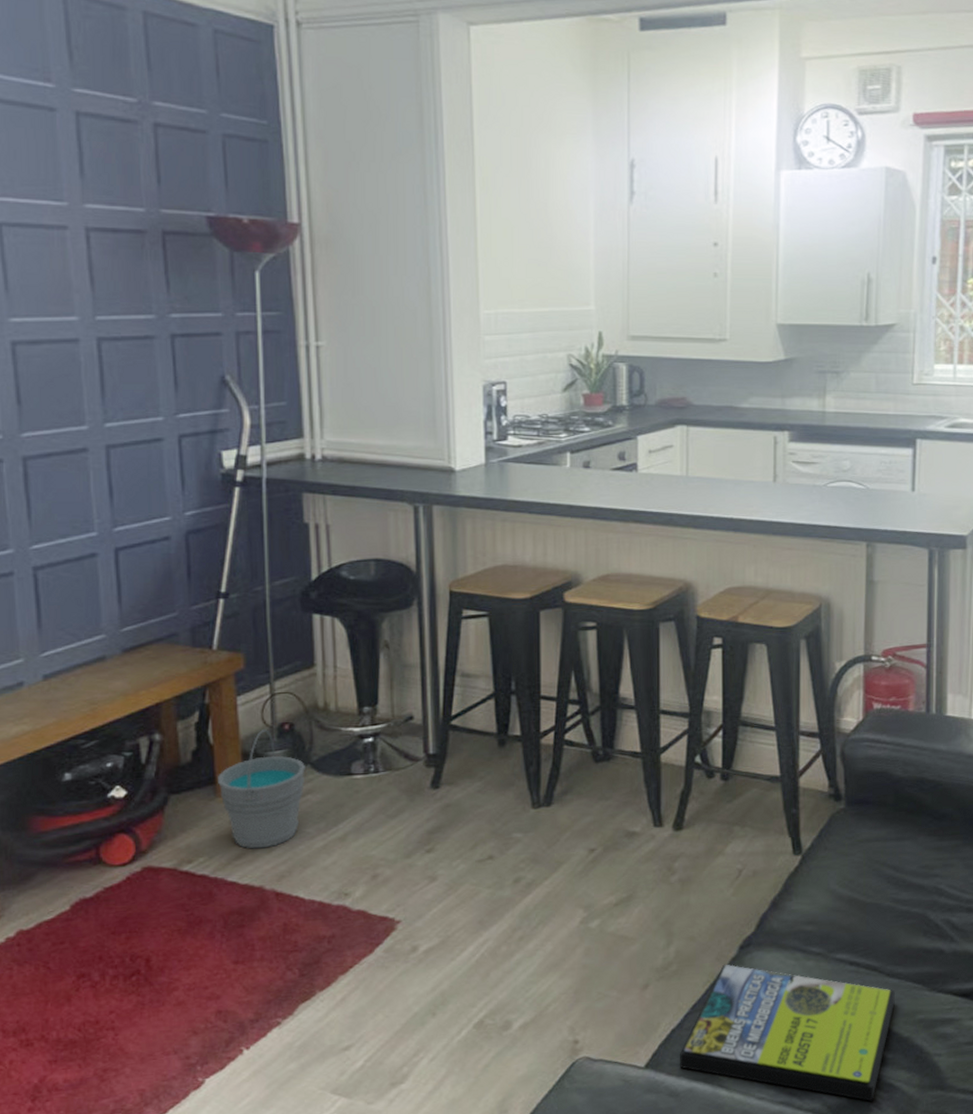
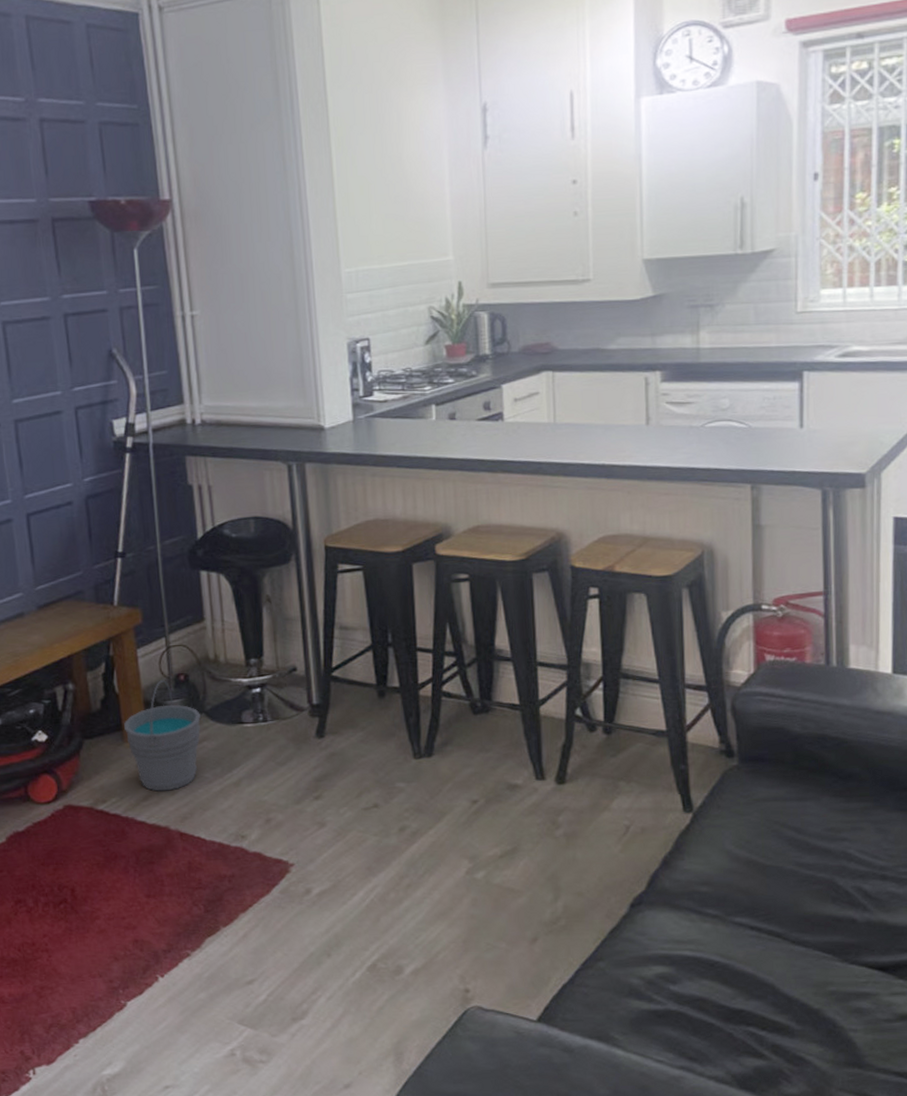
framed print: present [680,964,895,1102] -> none [572,922,802,1074]

